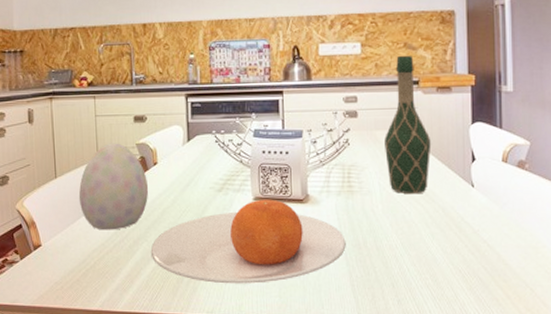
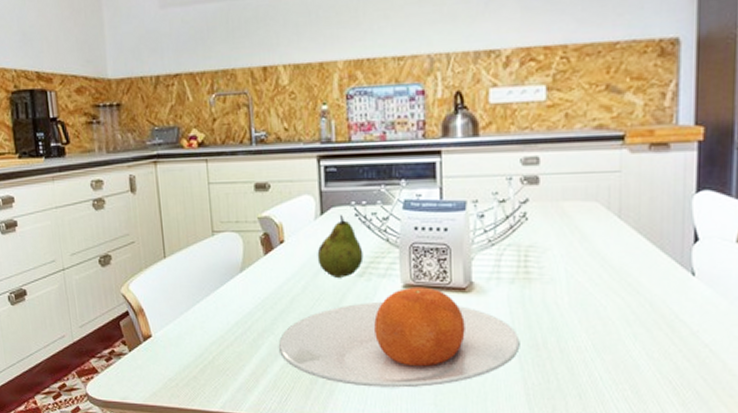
decorative egg: present [78,143,148,230] -> none [192,216,274,321]
fruit: none [184,142,222,193] -> present [317,215,364,278]
wine bottle: present [385,55,432,195] -> none [575,100,639,284]

